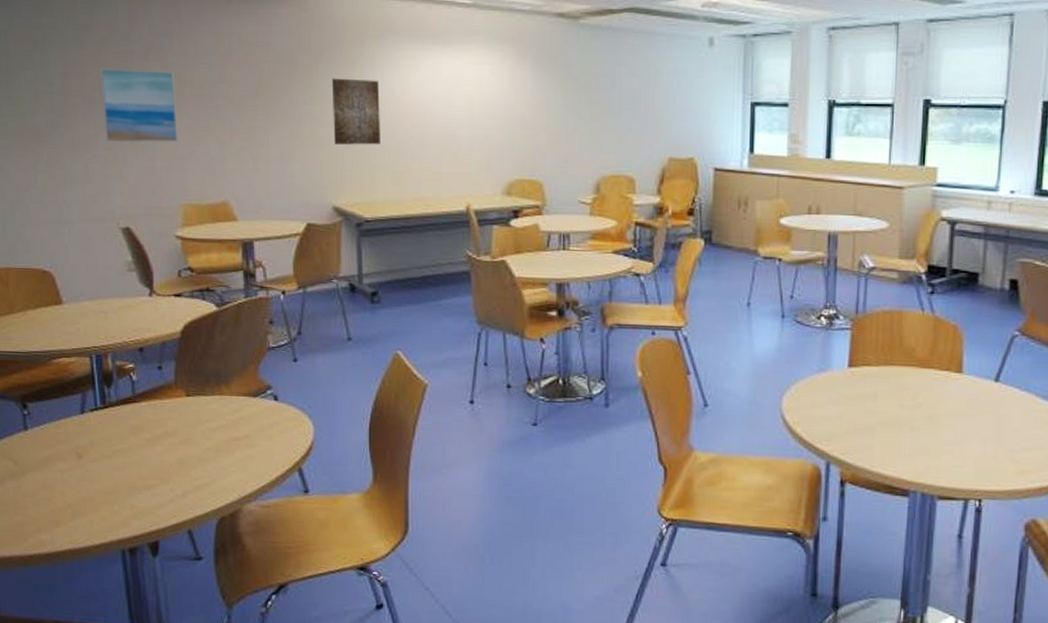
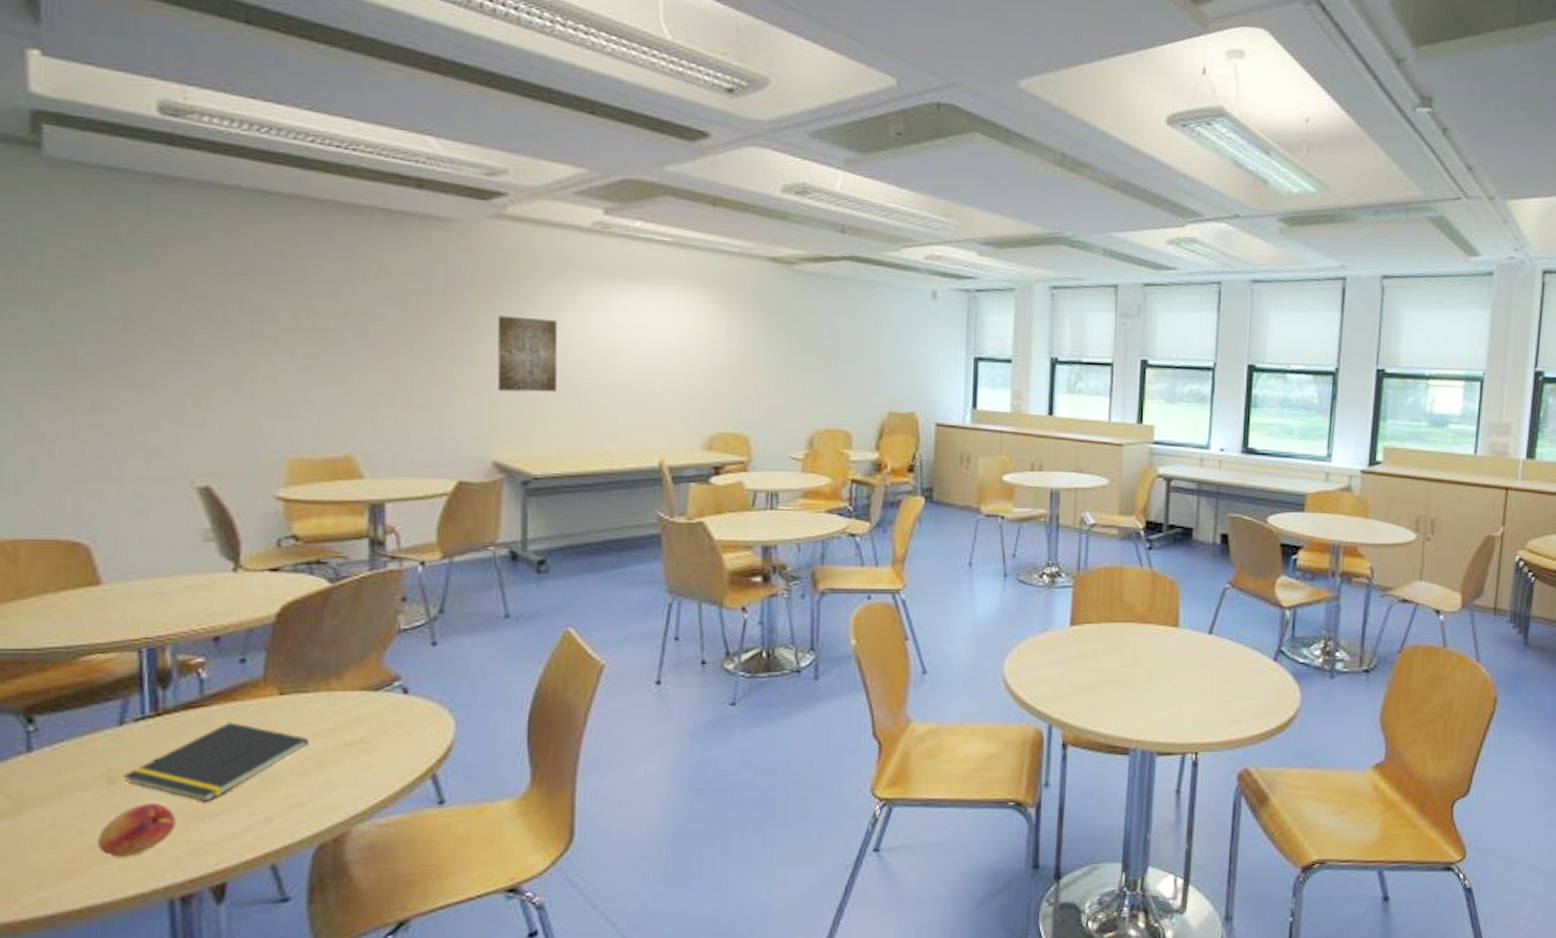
fruit: none [72,474,123,515] -> present [96,802,177,859]
notepad: none [86,416,210,478] -> present [122,722,310,802]
wall art: present [100,67,178,143] -> none [179,291,288,384]

